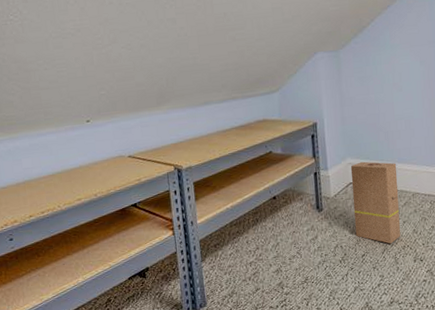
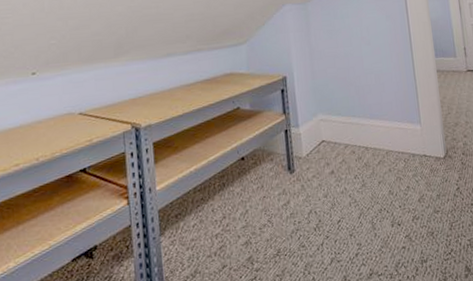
cardboard box: present [350,161,400,244] -> none [322,117,376,208]

